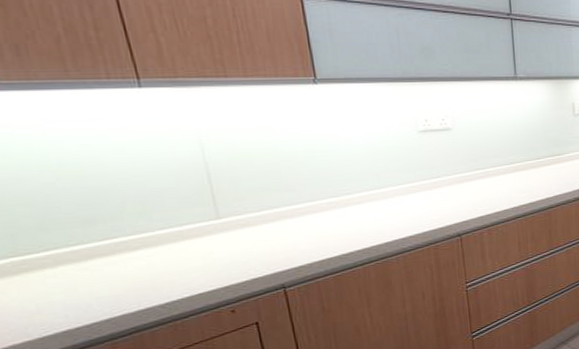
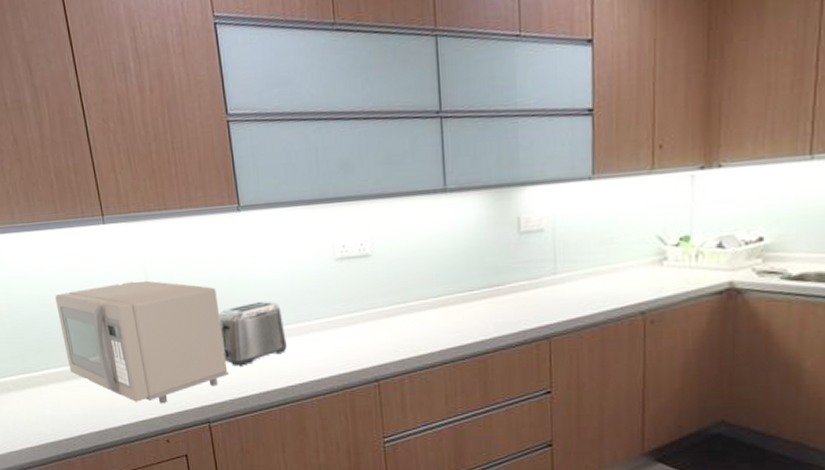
microwave: none [66,148,306,276] -> present [55,280,228,404]
toaster: none [293,168,371,231] -> present [218,301,287,366]

